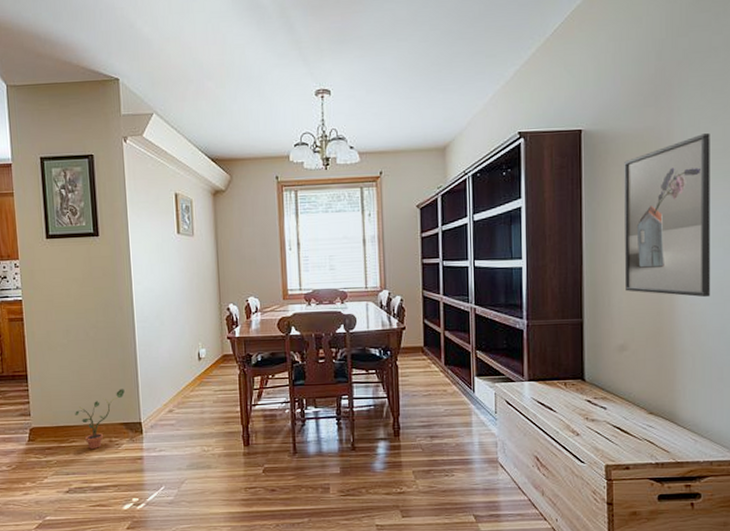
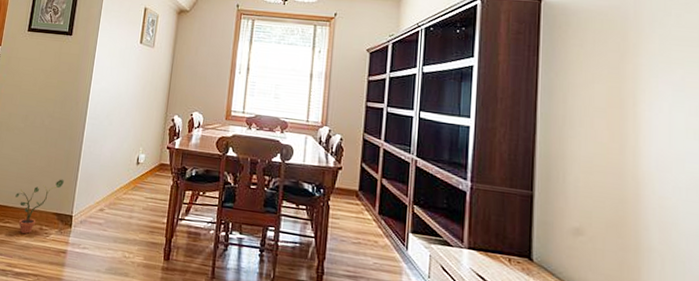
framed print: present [624,133,711,298] -> none [584,19,684,193]

